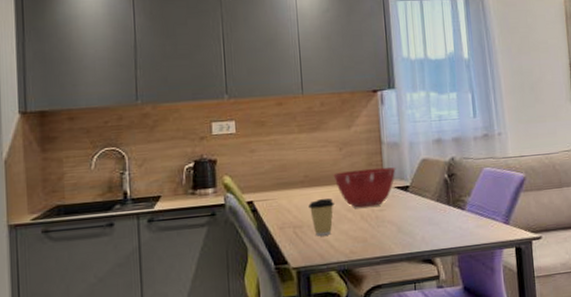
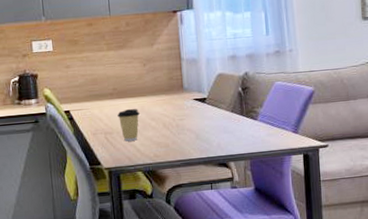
mixing bowl: present [333,167,396,208] -> none [138,81,194,117]

